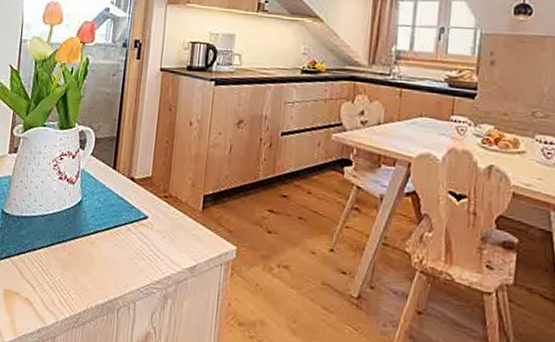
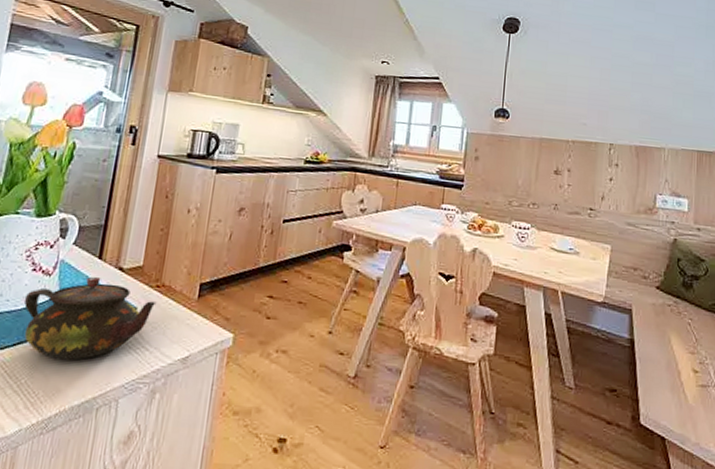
teapot: none [53,185,165,263] -> present [24,276,157,361]

